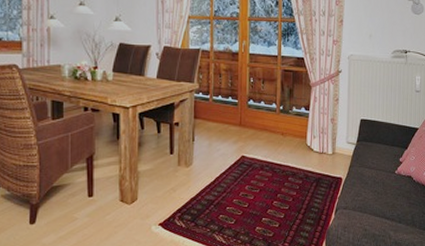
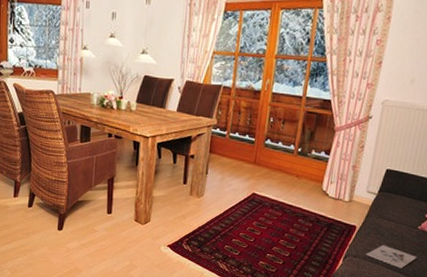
architectural model: none [353,193,399,214] -> present [365,245,417,269]

